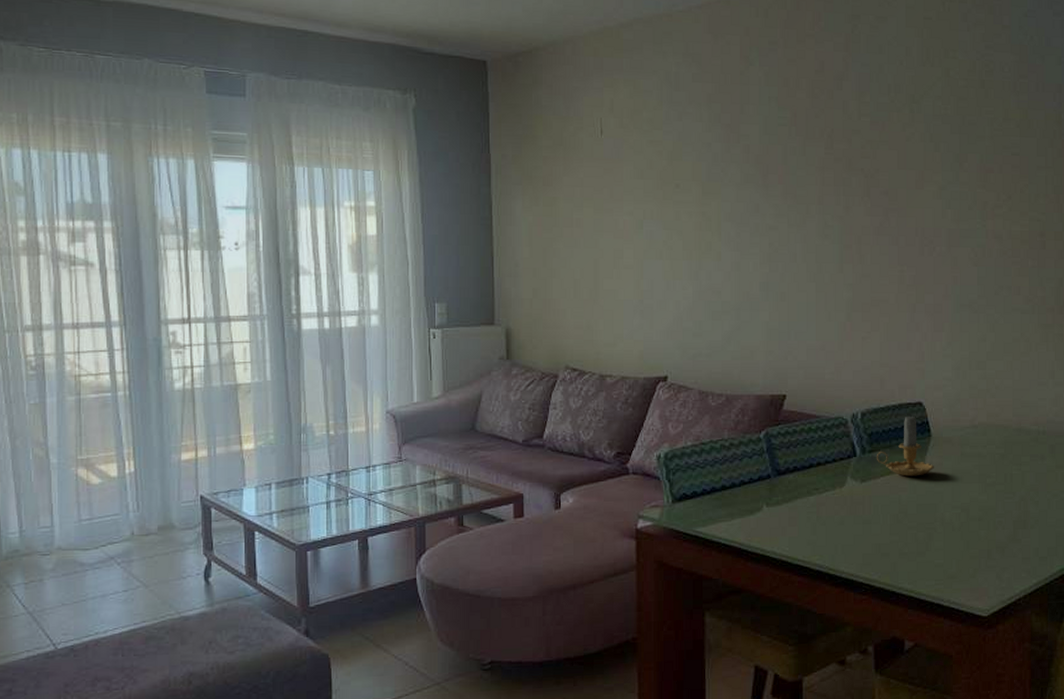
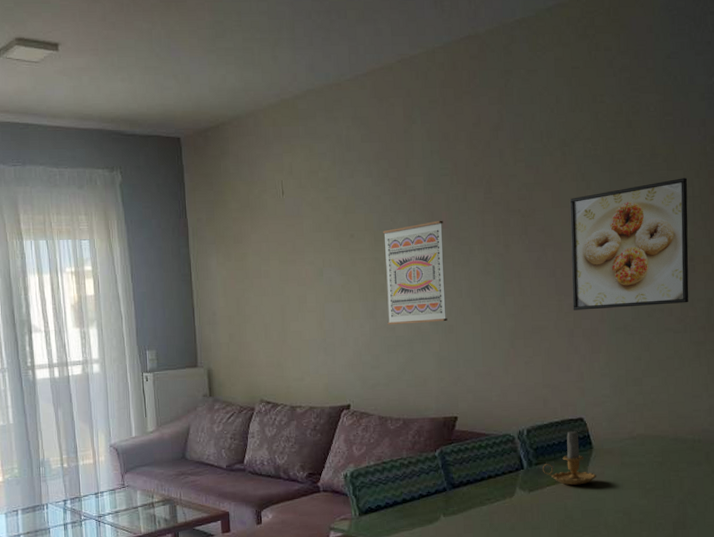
wall art: none [711,174,779,289] -> present [382,220,447,325]
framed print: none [915,146,1041,284] -> present [569,178,689,310]

